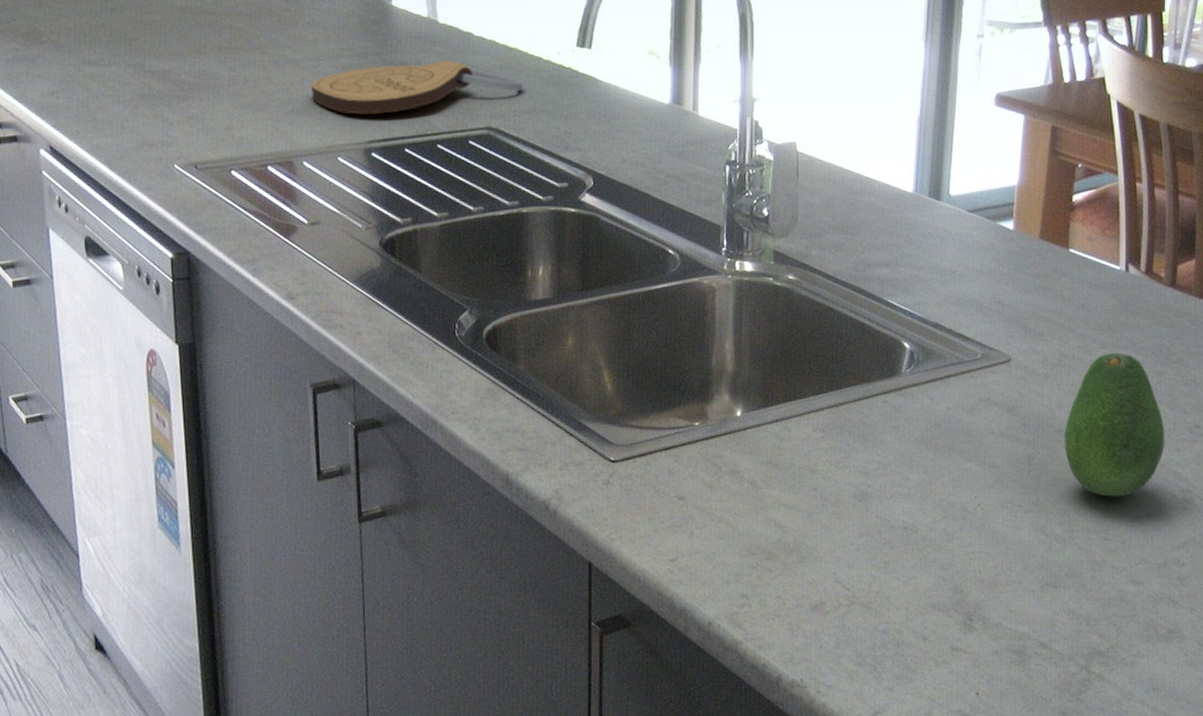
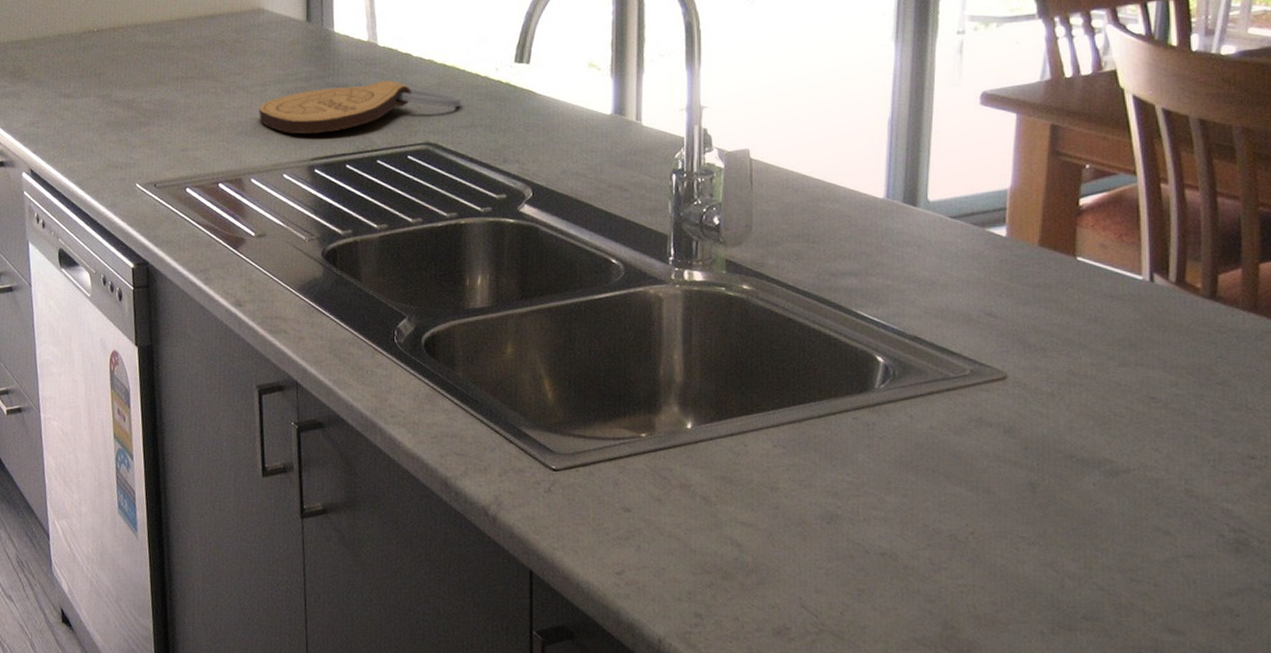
fruit: present [1064,352,1165,497] -> none [1076,371,1209,534]

